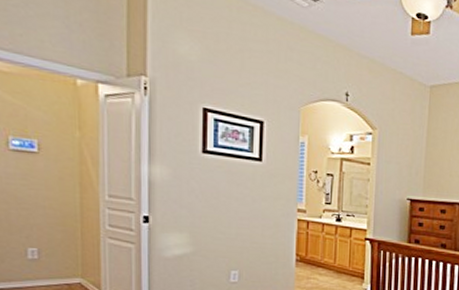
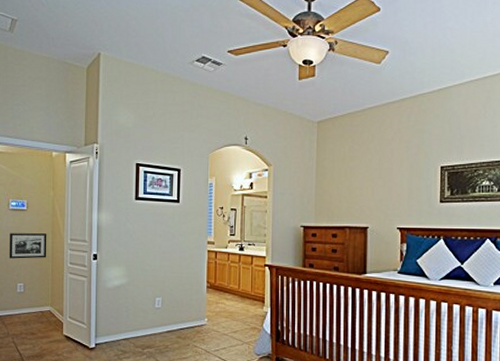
picture frame: none [11,181,73,218] -> present [9,233,47,259]

